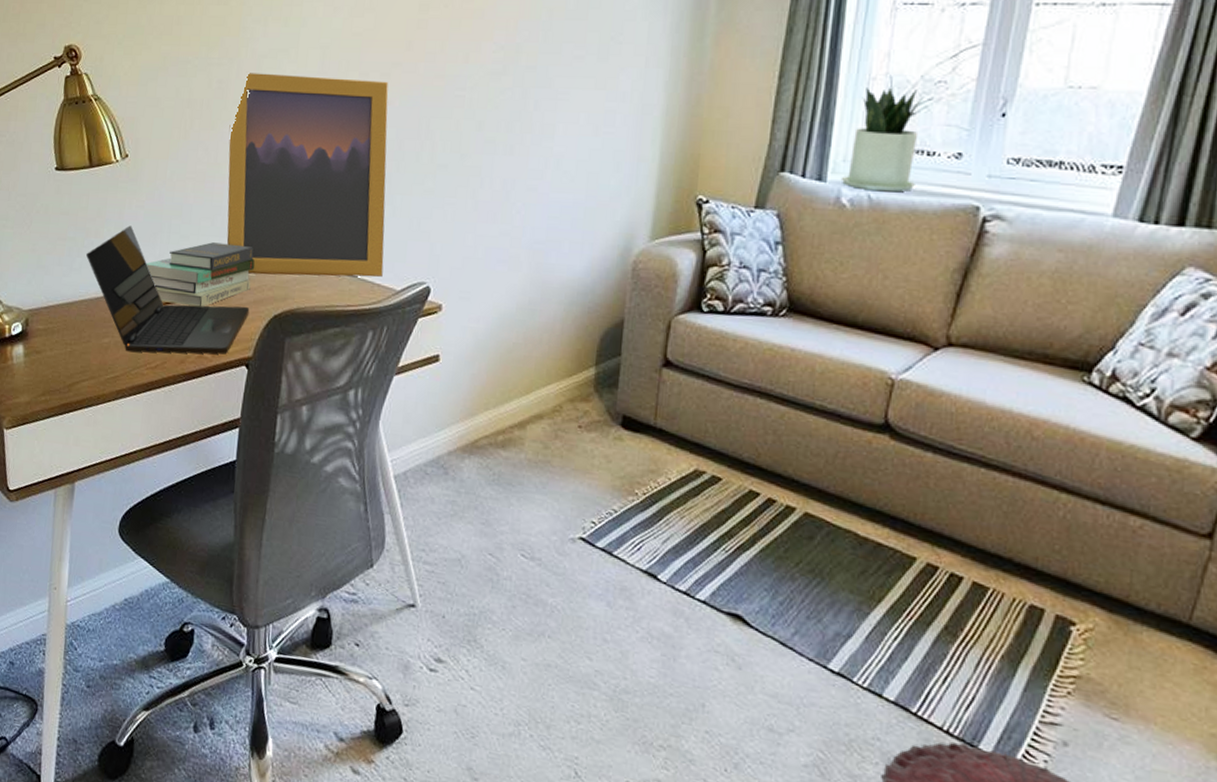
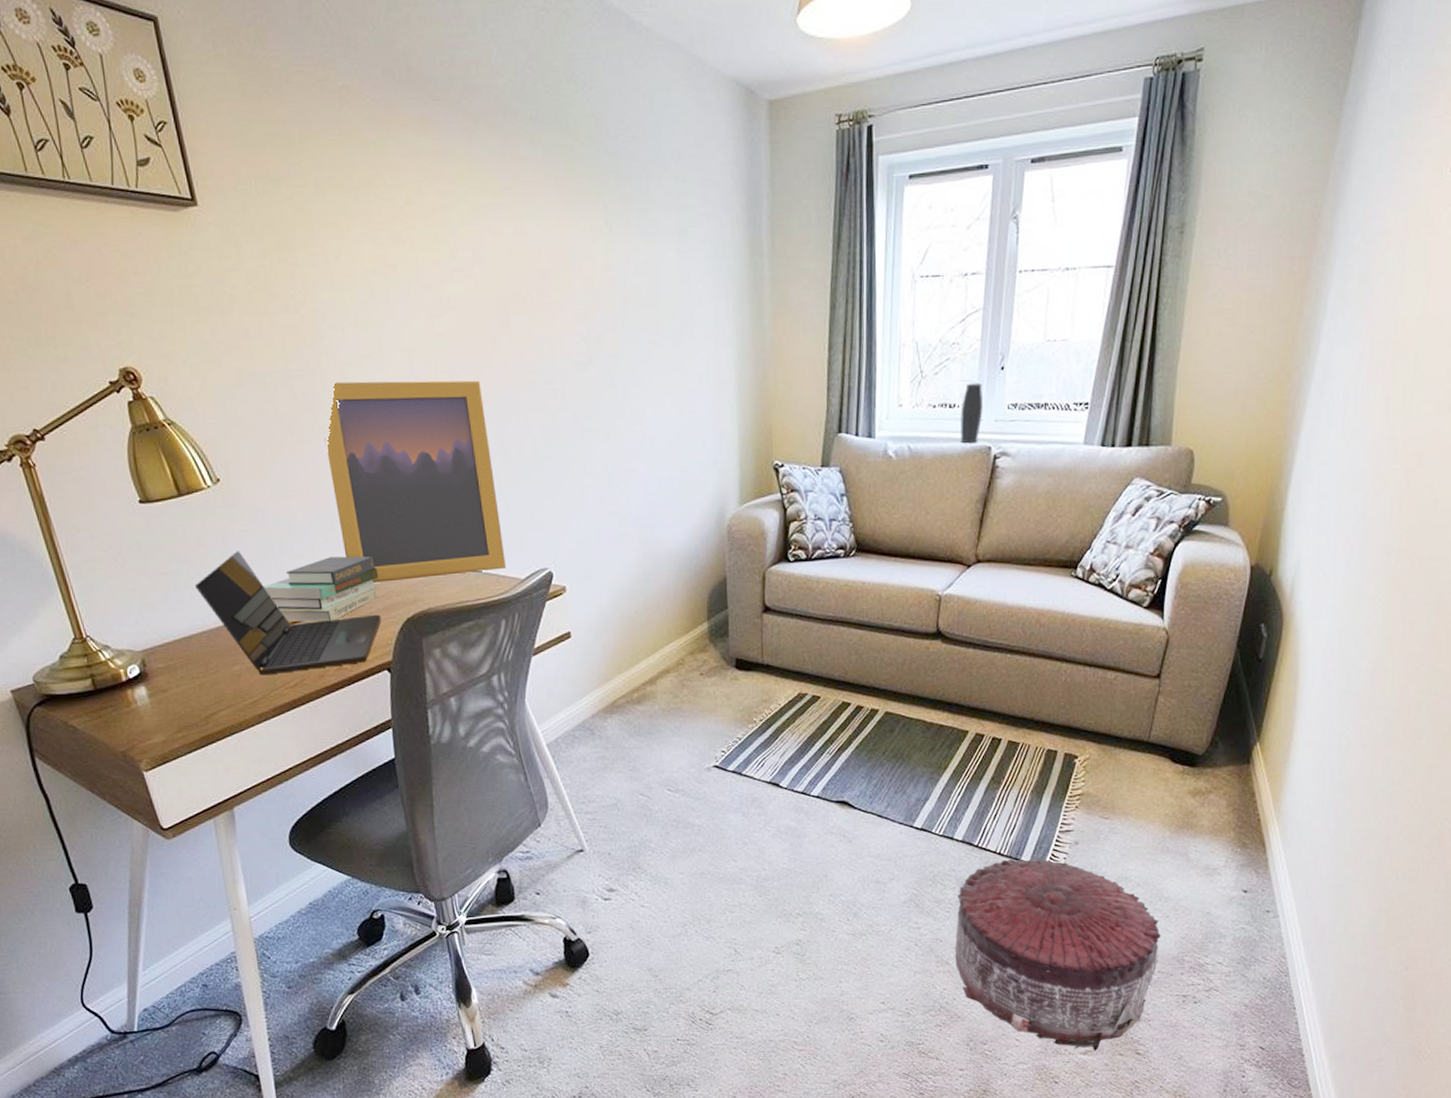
planter: present [840,88,923,192] -> none [886,351,943,442]
vase: none [939,129,974,199] -> present [960,382,983,443]

